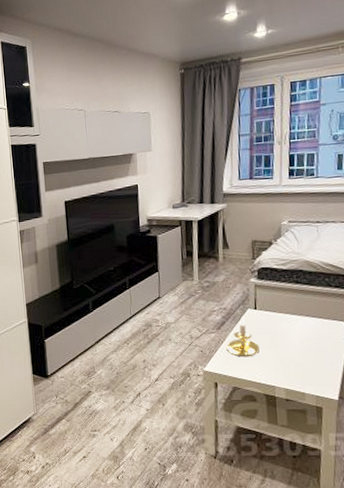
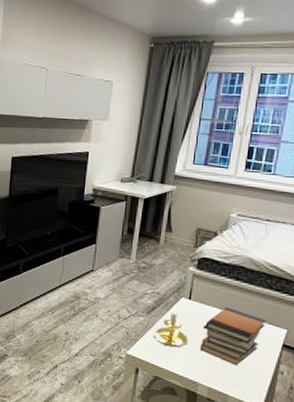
book stack: none [271,310,330,364] -> present [199,306,266,365]

